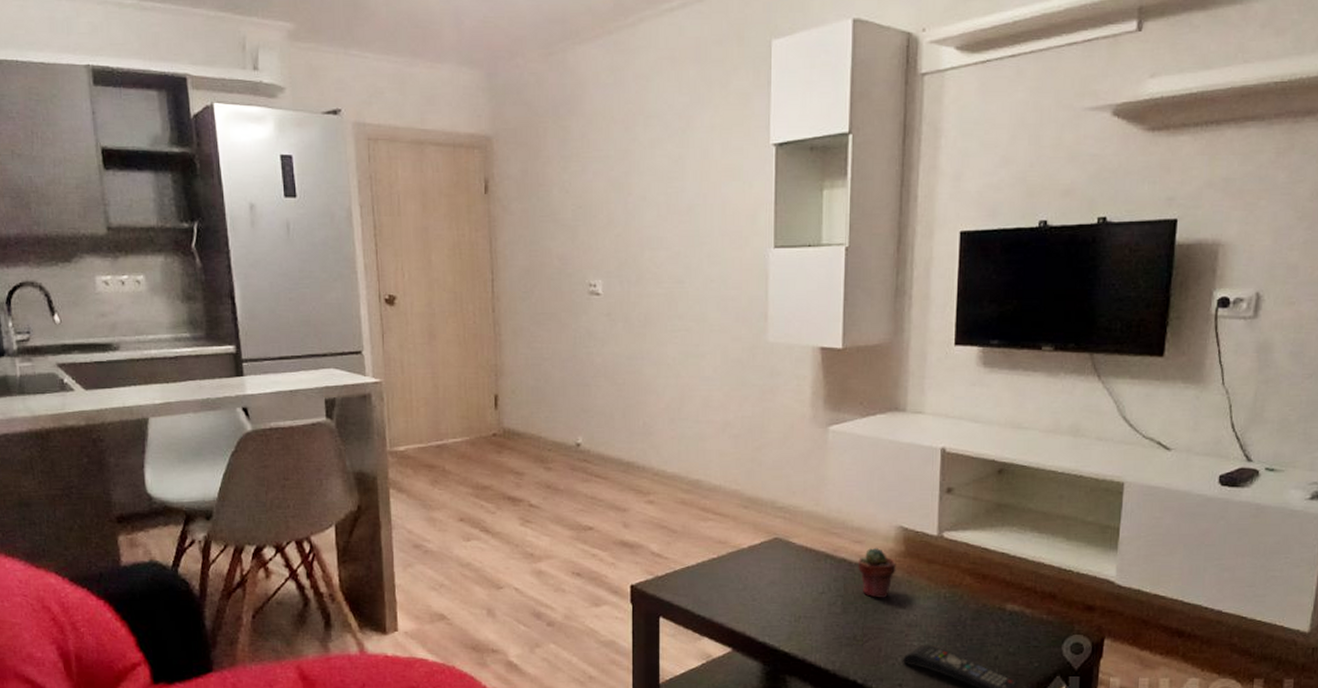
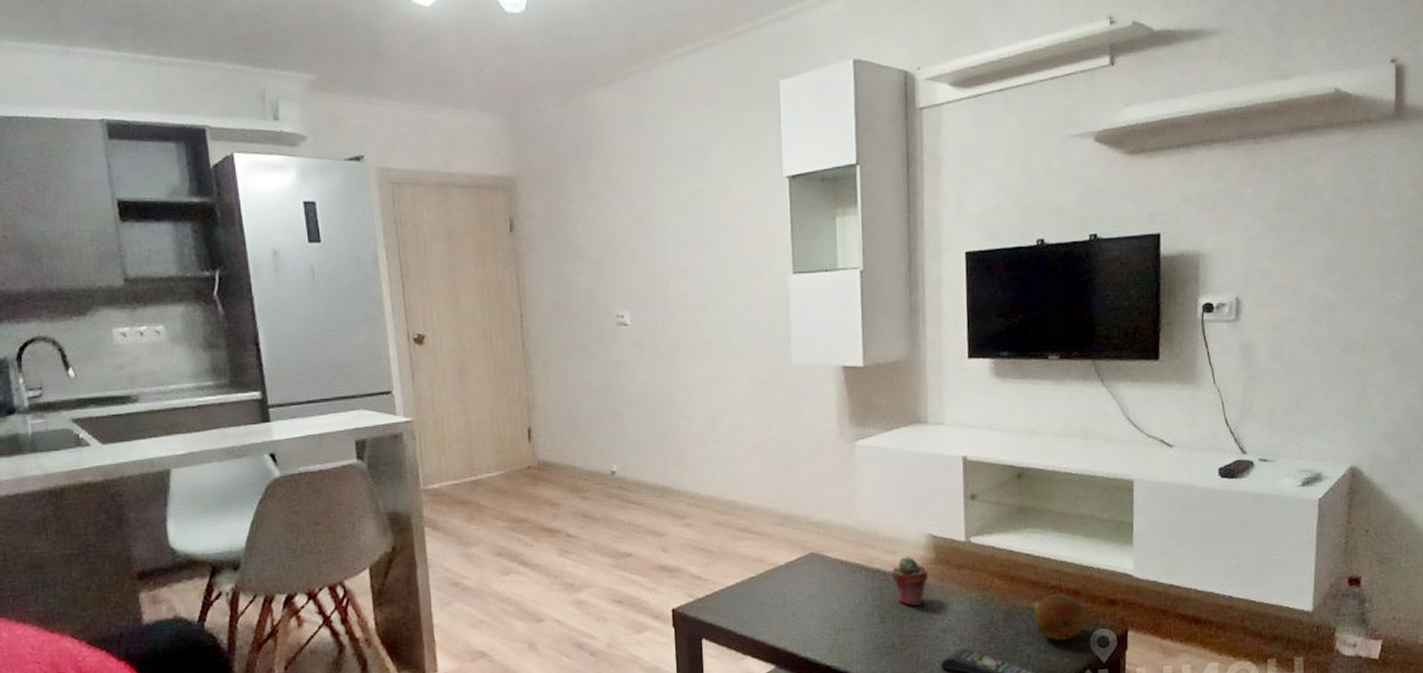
fruit: none [1003,596,1060,645] -> present [1033,594,1086,641]

